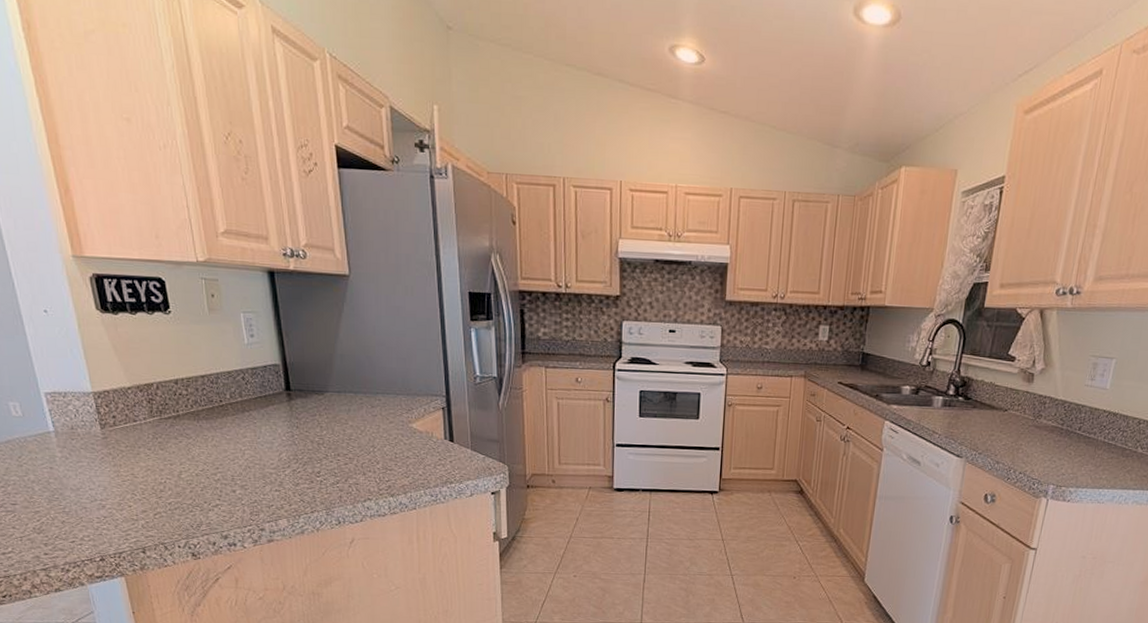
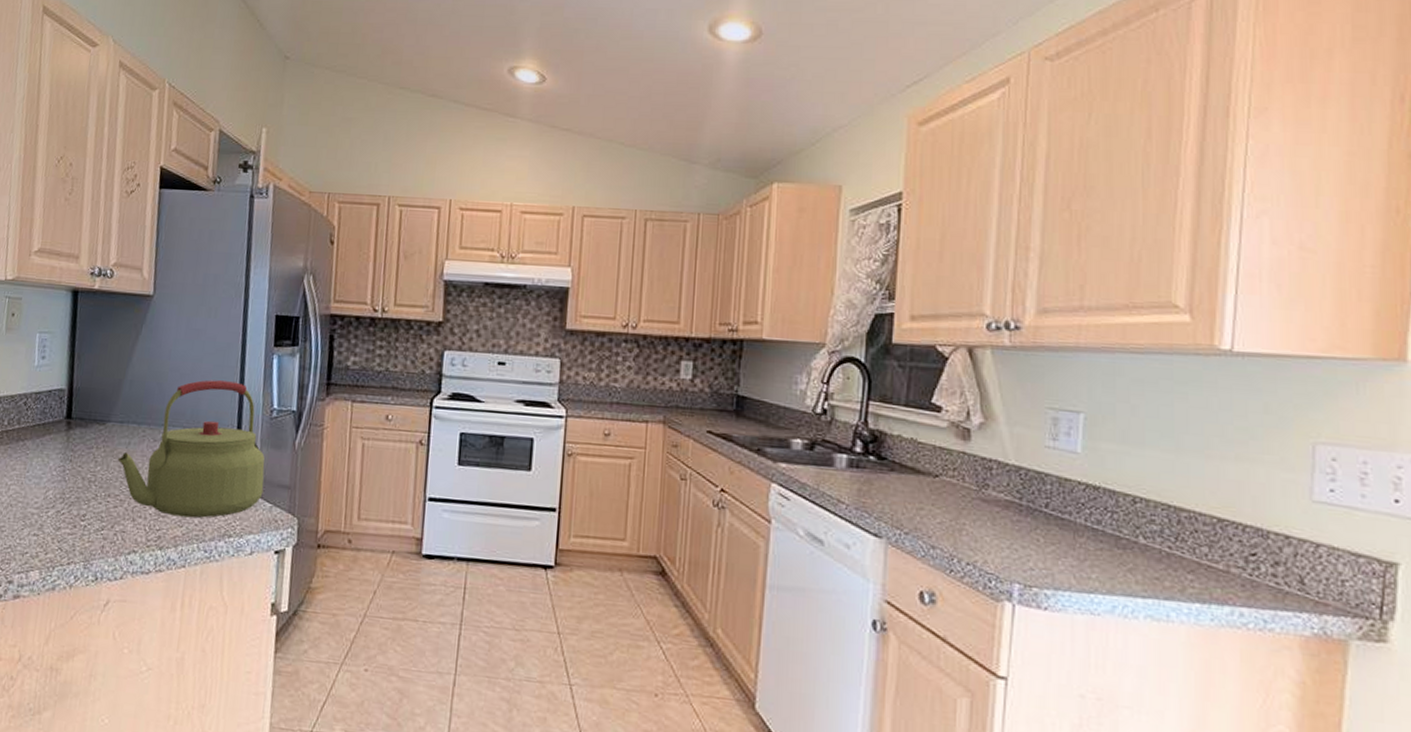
kettle: none [341,352,476,470] -> present [117,380,265,518]

